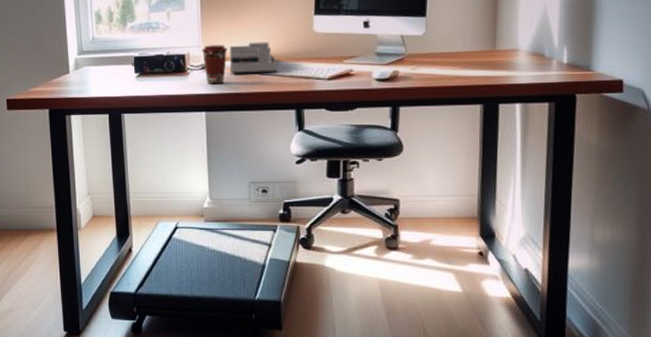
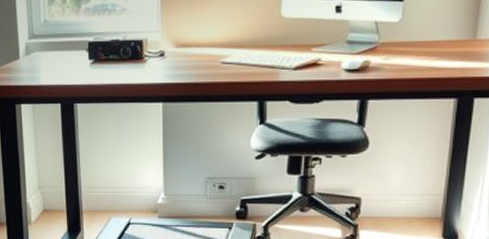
coffee cup: present [201,45,228,85] -> none [160,30,188,73]
desk organizer: present [229,41,277,73] -> none [189,27,241,61]

